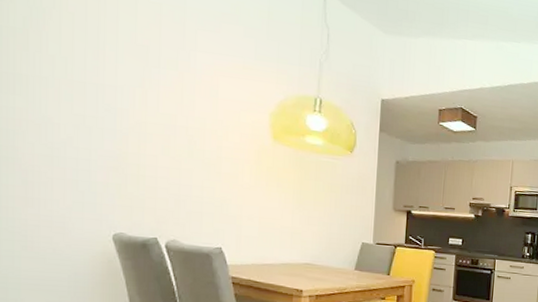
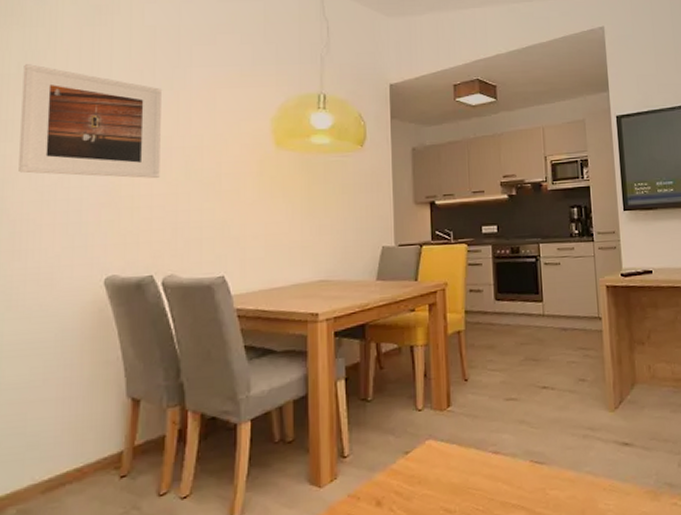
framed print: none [28,20,166,152] -> present [19,64,161,178]

